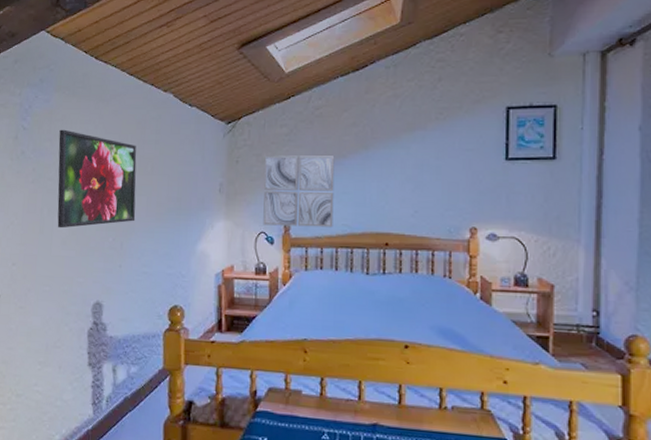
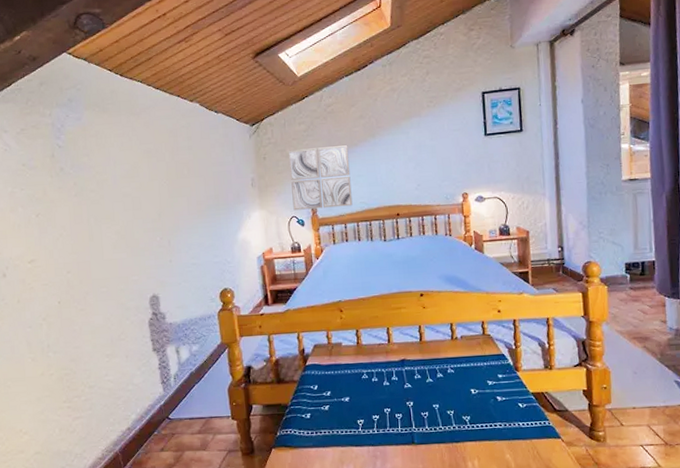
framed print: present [57,129,137,229] -> none [95,144,179,235]

